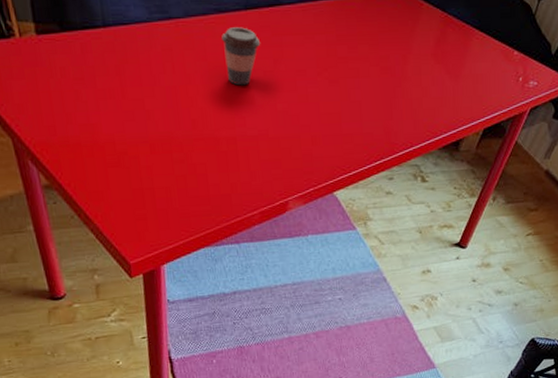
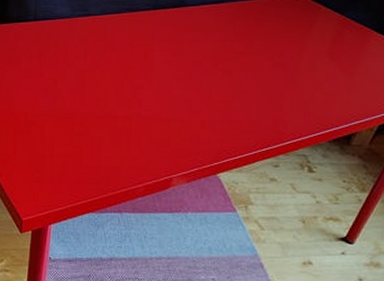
coffee cup: present [222,27,261,86] -> none [130,24,164,73]

